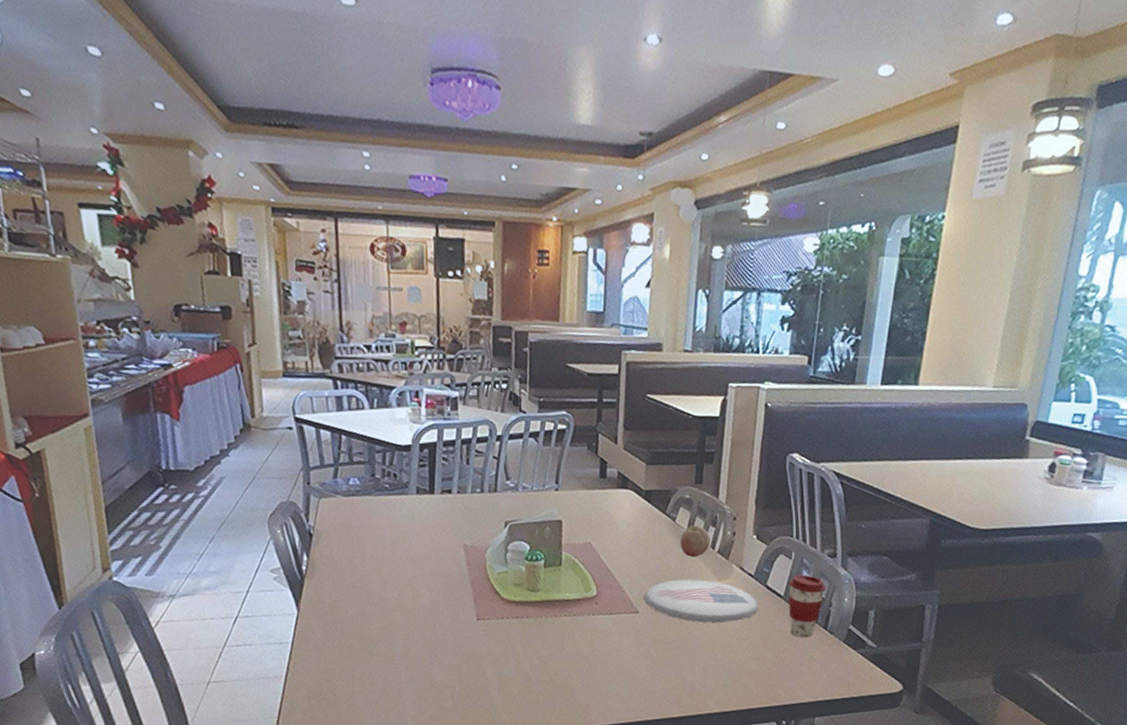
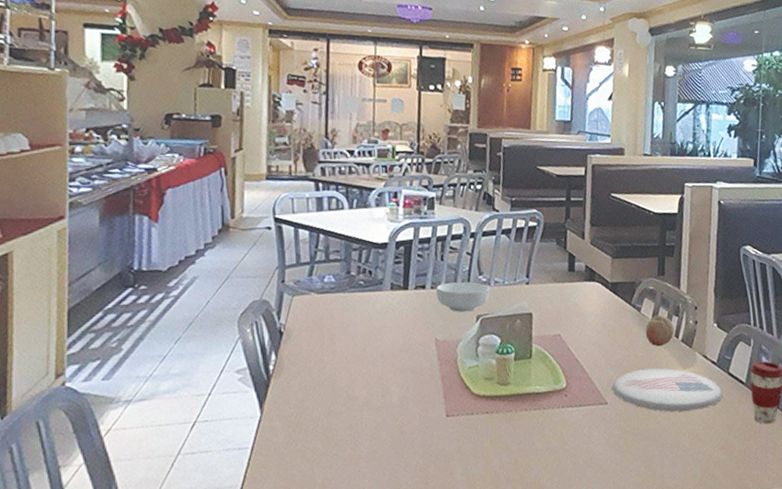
cereal bowl: none [462,486,519,518] -> present [435,281,490,313]

